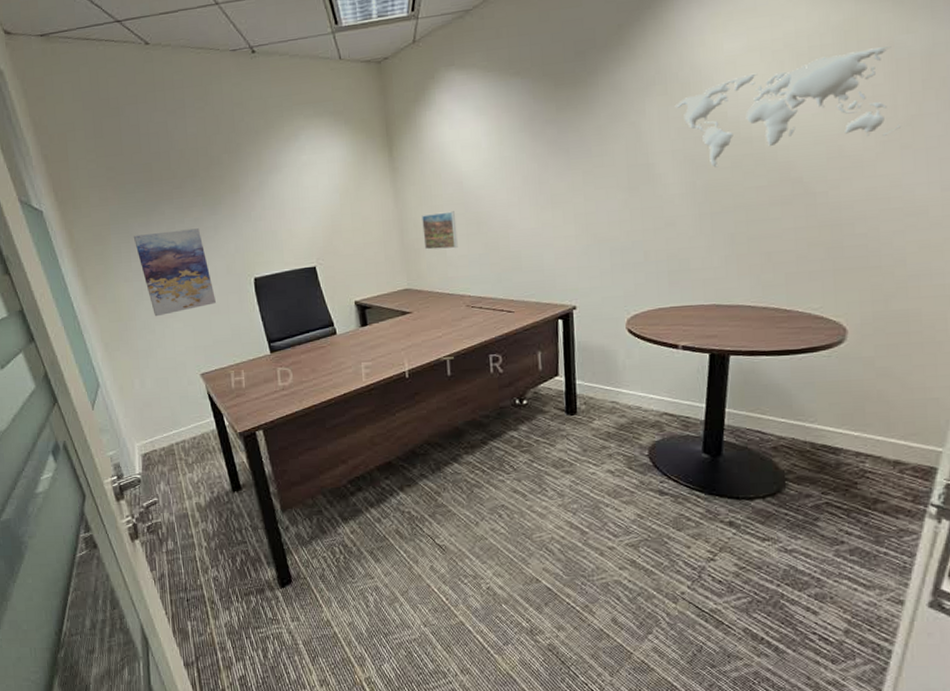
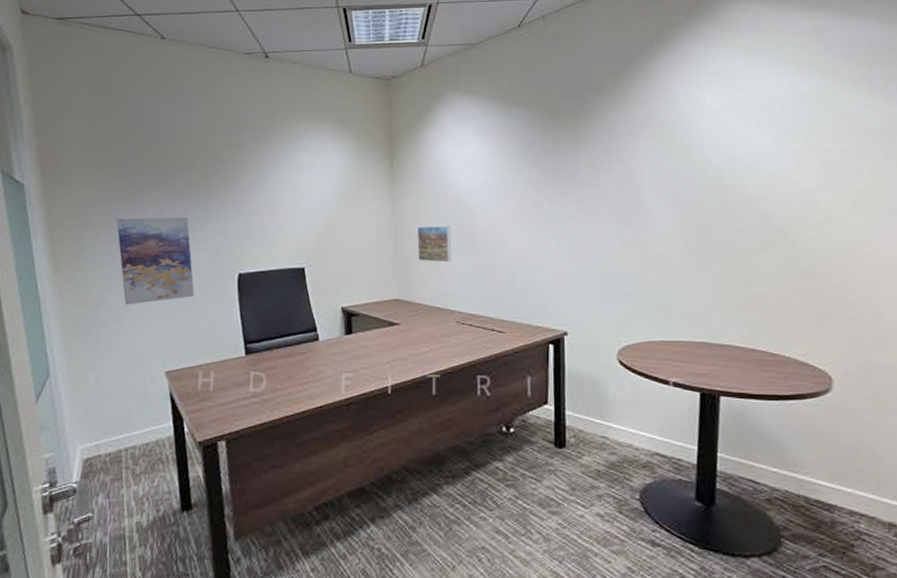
world map: present [674,46,902,168] -> none [663,118,868,209]

